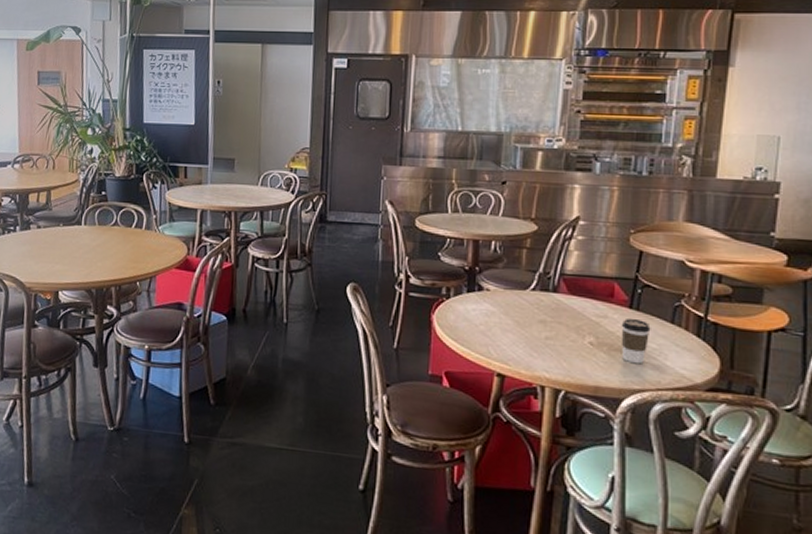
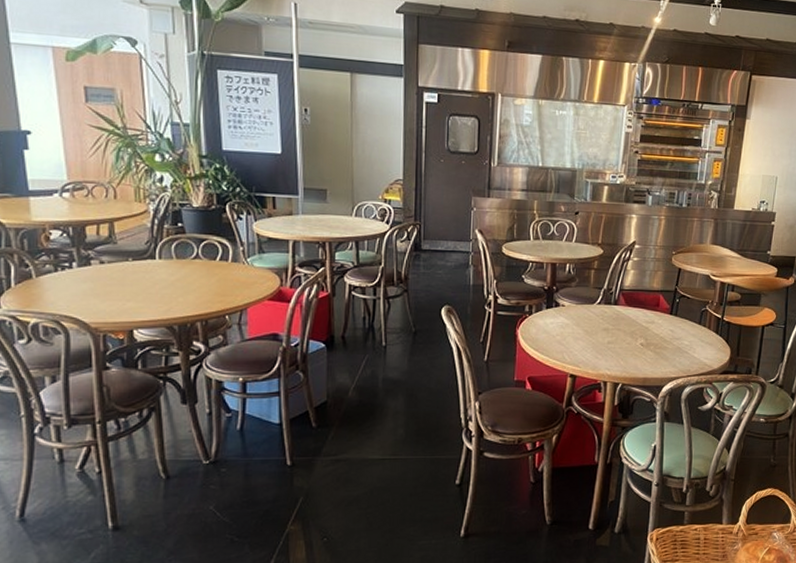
coffee cup: present [621,318,651,364] -> none [664,322,685,358]

